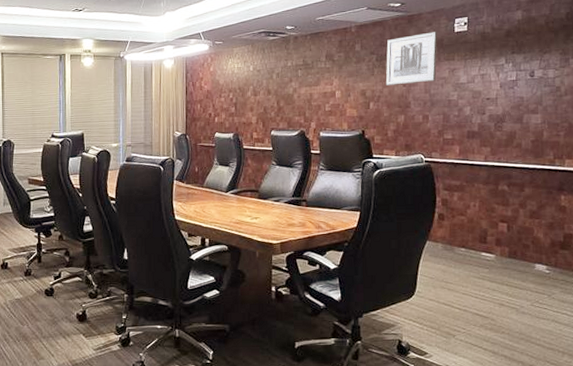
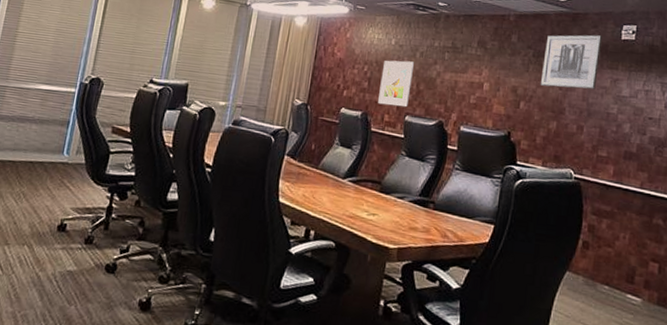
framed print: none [245,83,273,125] -> present [378,60,415,108]

